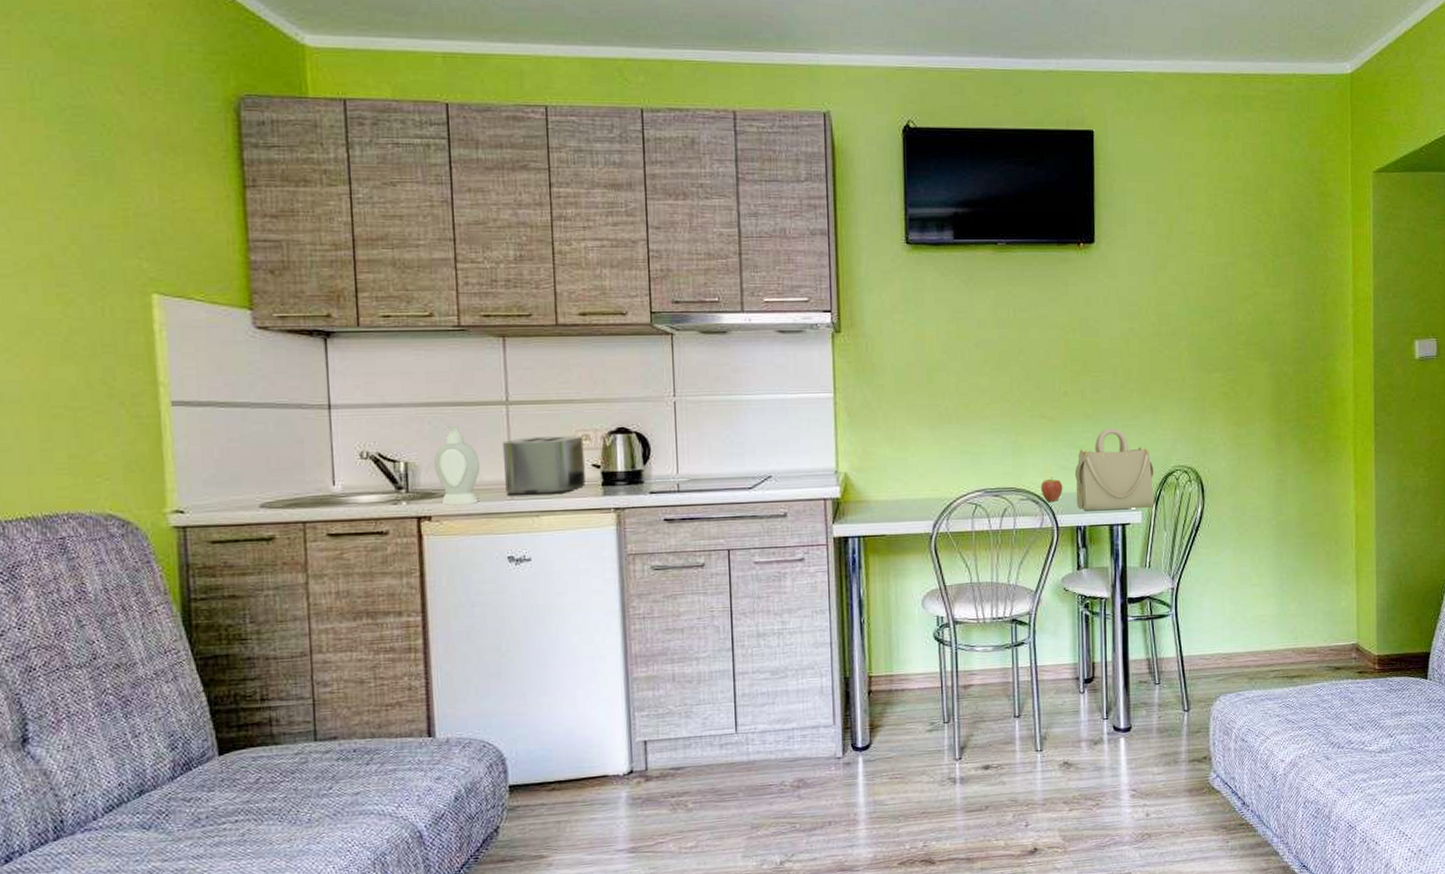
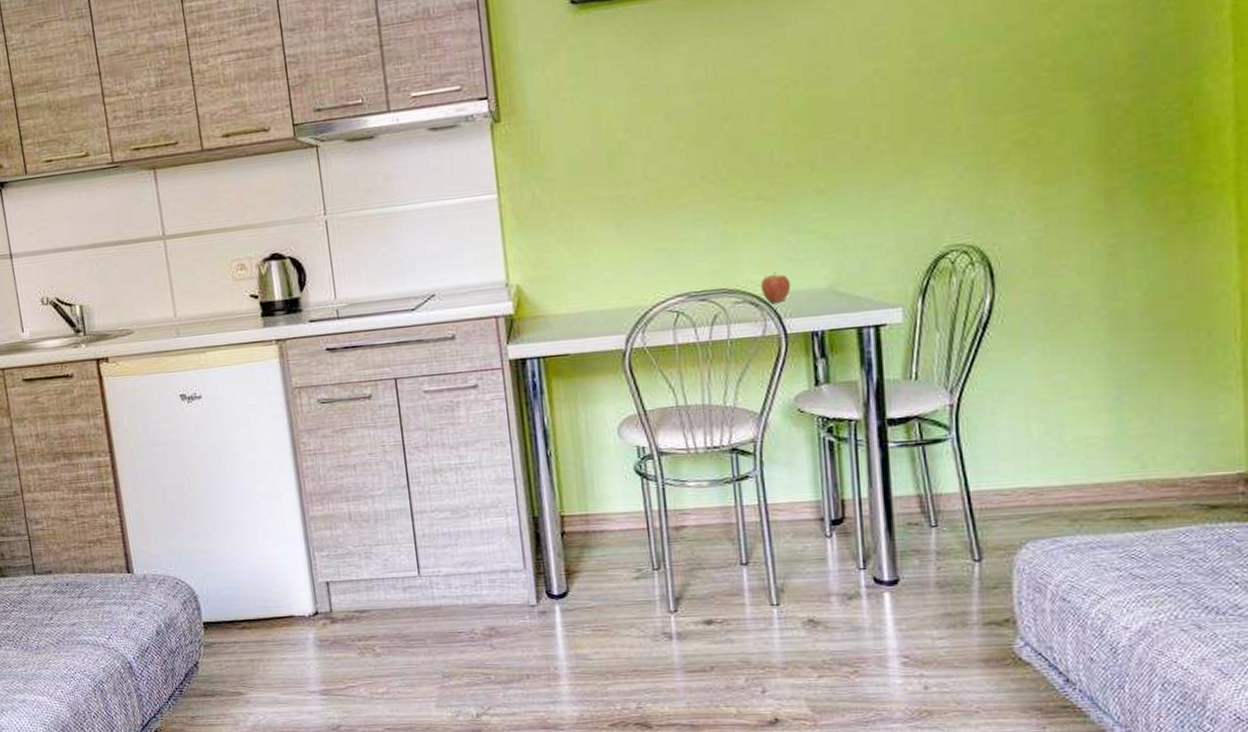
soap bottle: present [434,425,481,506] -> none [104,264,148,347]
toaster: present [502,435,585,497] -> none [163,265,245,334]
handbag: present [1075,427,1154,511] -> none [806,202,919,312]

